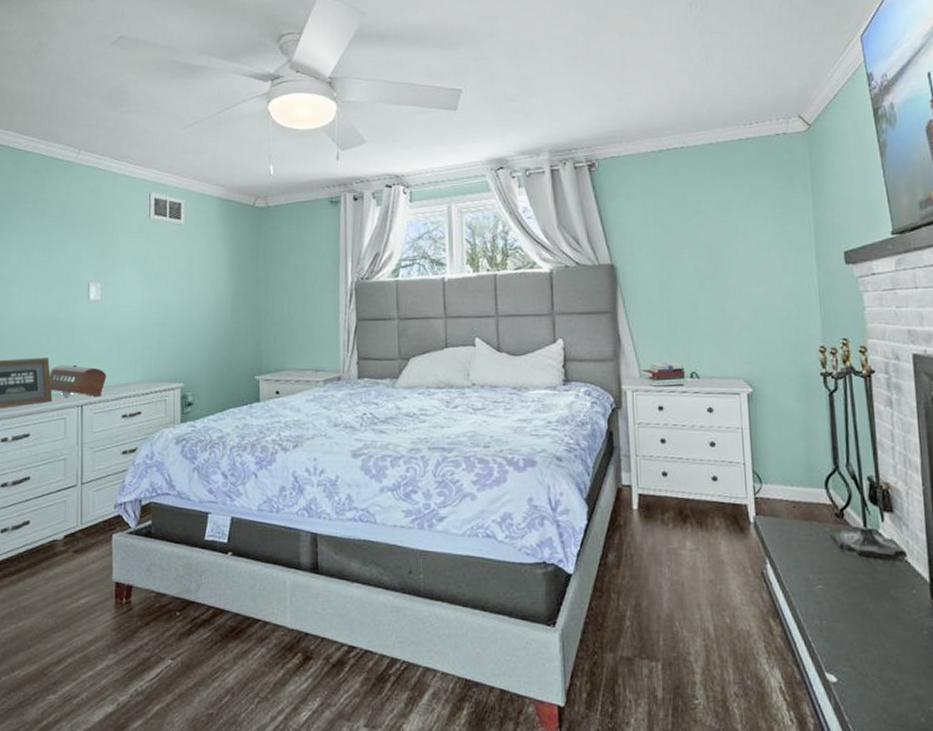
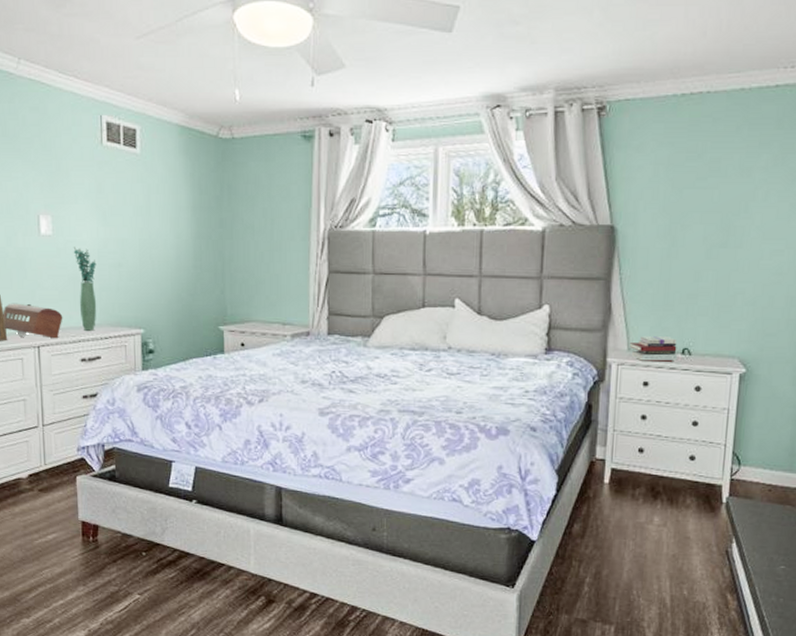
vase: none [119,310,141,388] -> present [73,247,97,331]

